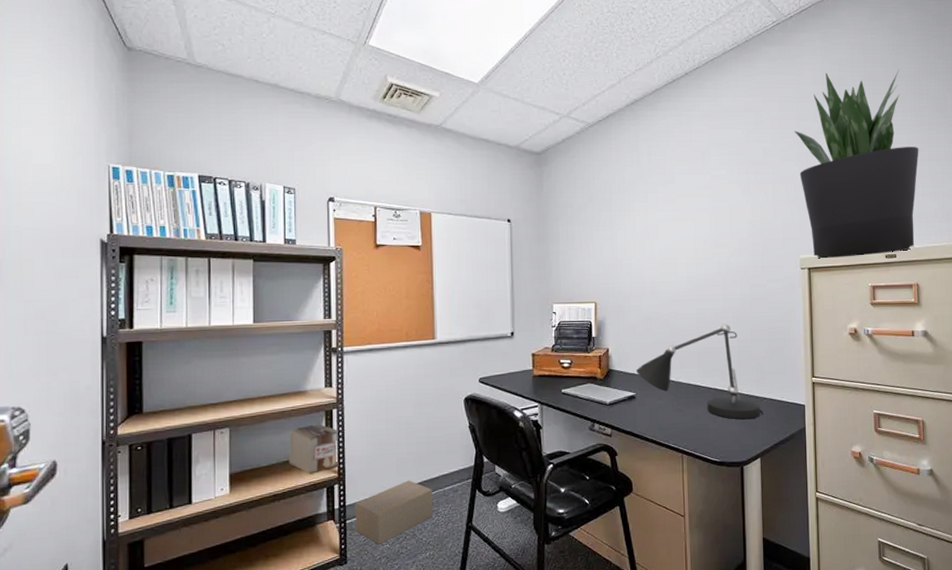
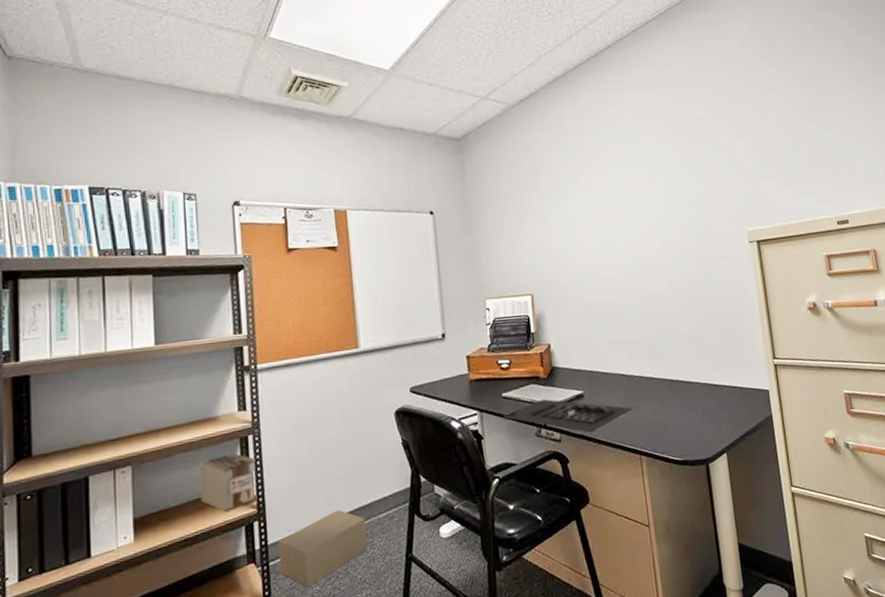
computer keyboard: none [560,398,679,430] -> present [501,399,633,433]
desk lamp: present [635,324,764,420] -> none [581,307,725,412]
planter: present [794,69,919,259] -> none [727,28,867,230]

